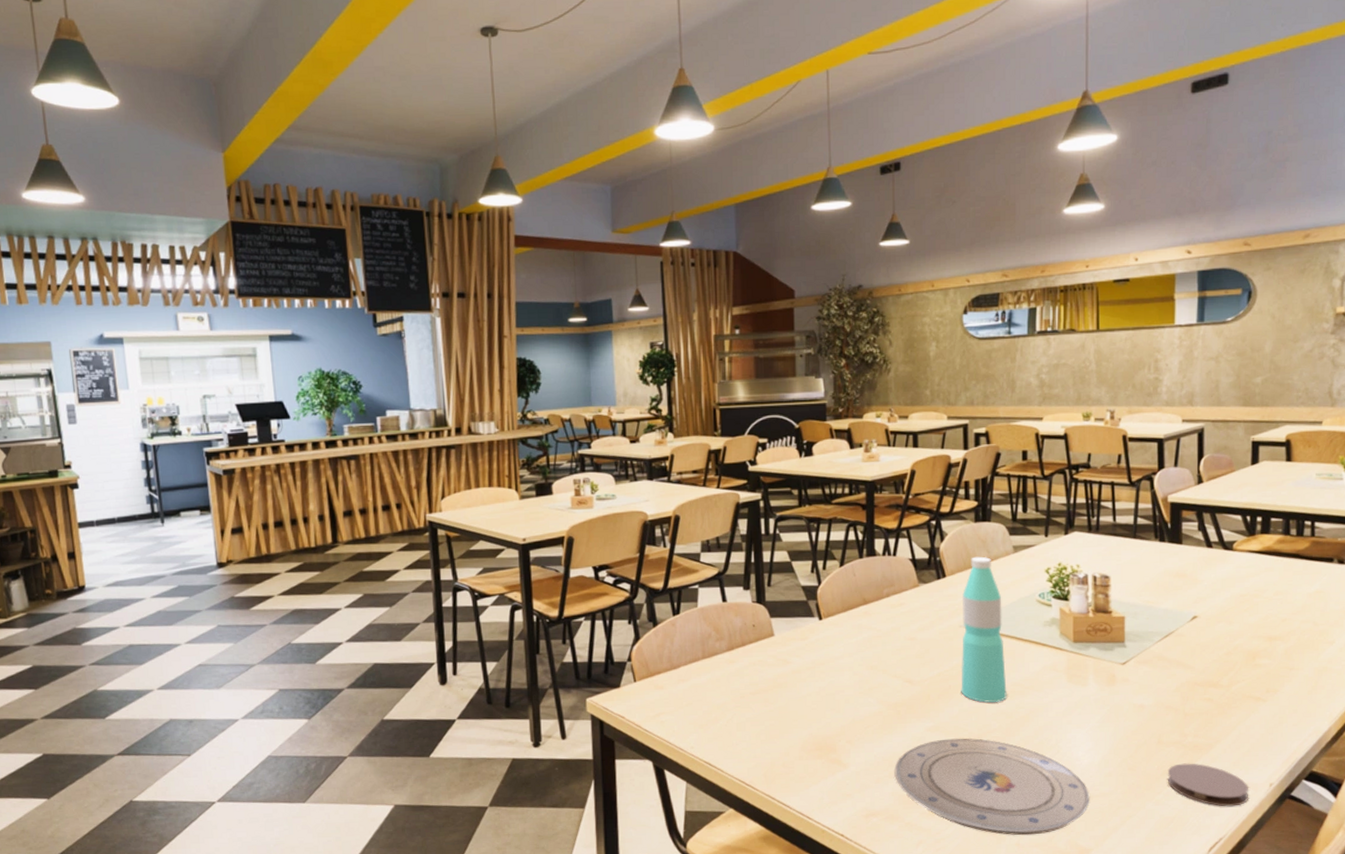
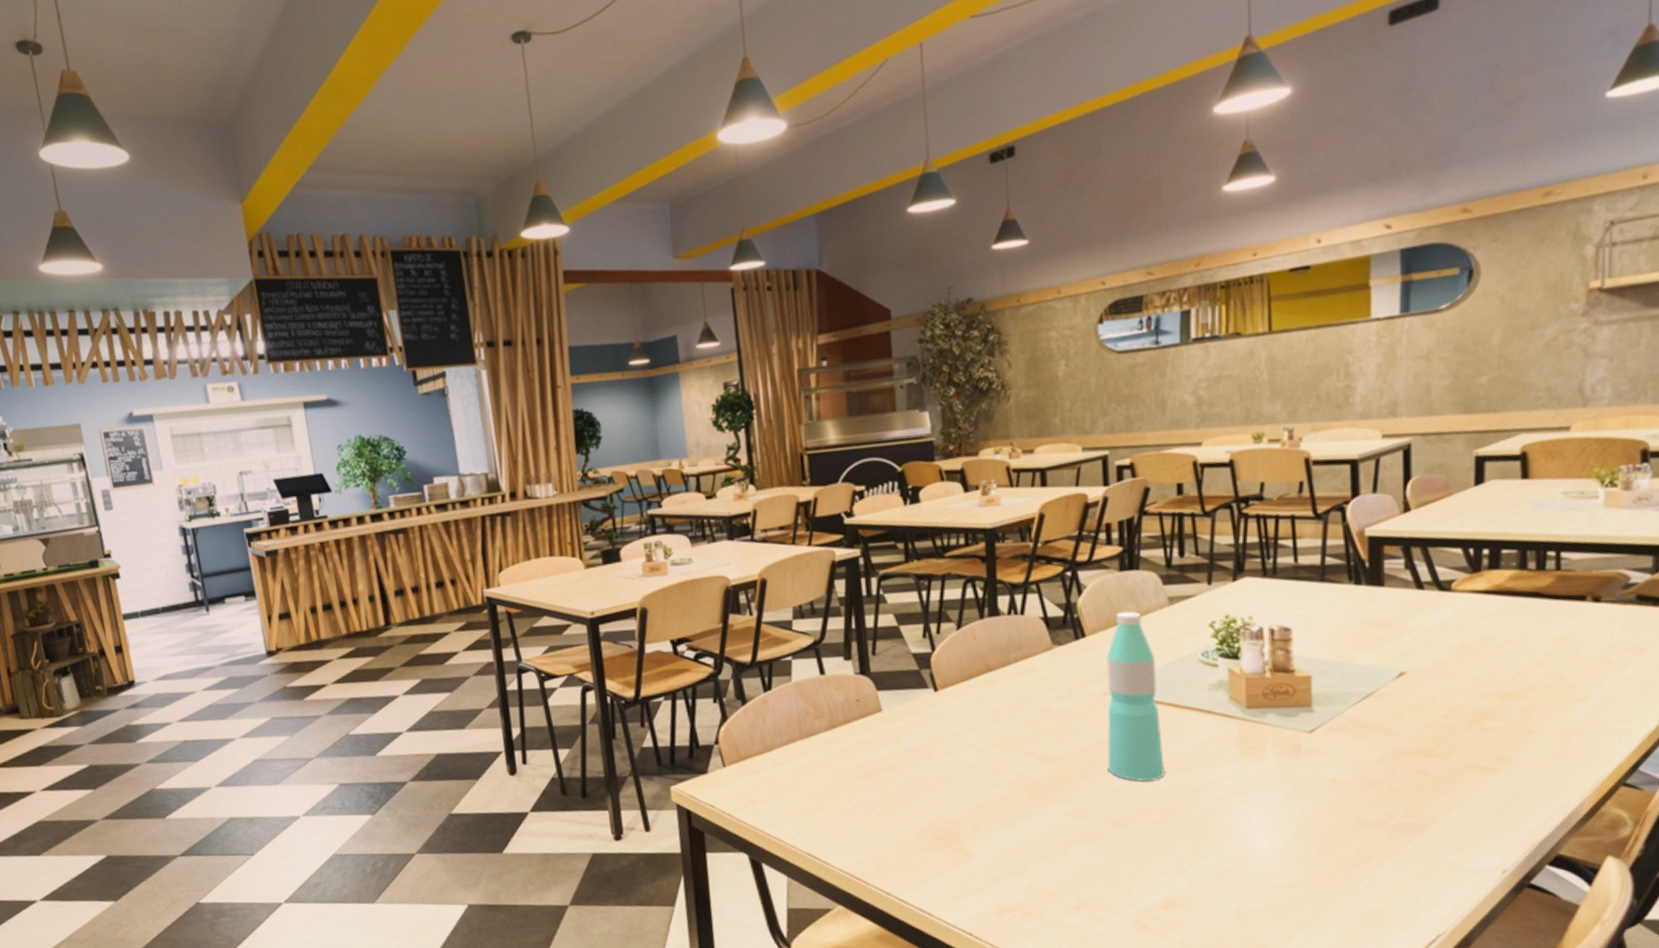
plate: present [894,738,1090,836] -> none [1030,822,1271,933]
coaster: present [1167,763,1248,807] -> none [1369,847,1474,898]

